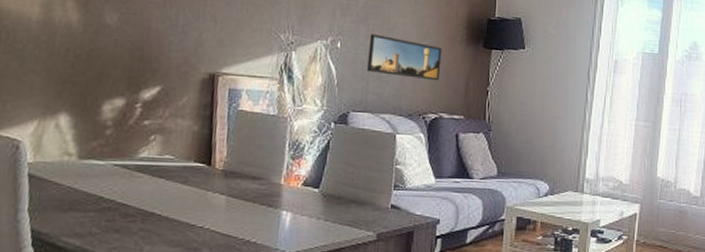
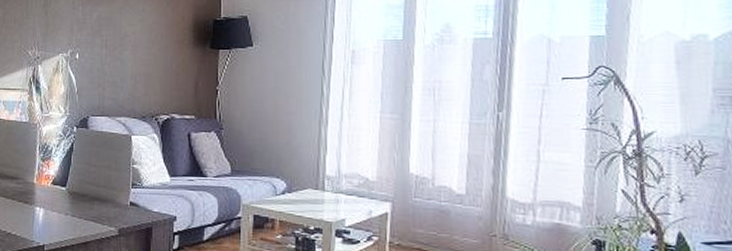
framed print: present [367,33,442,81] -> none [103,44,171,84]

